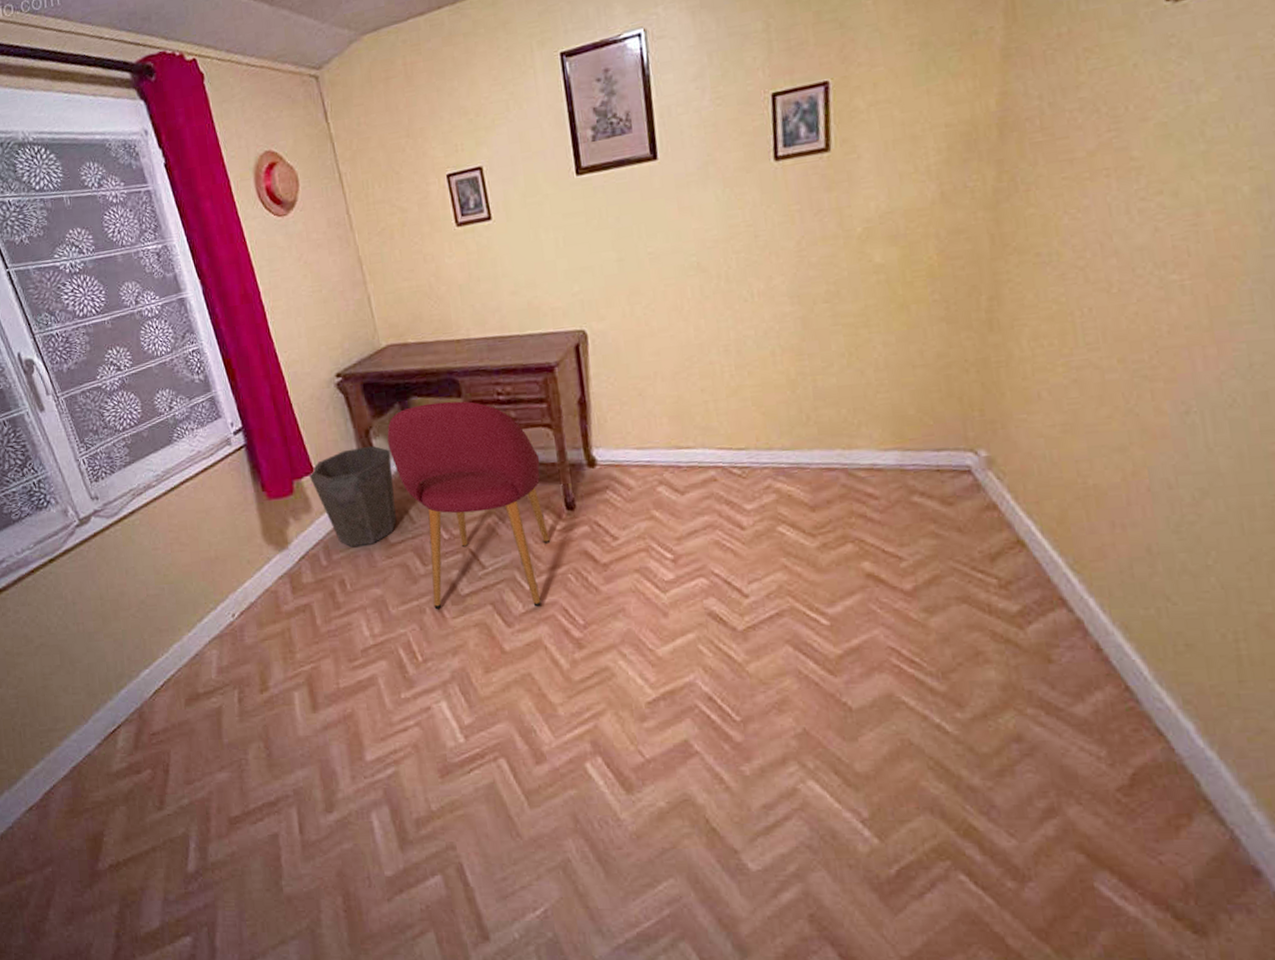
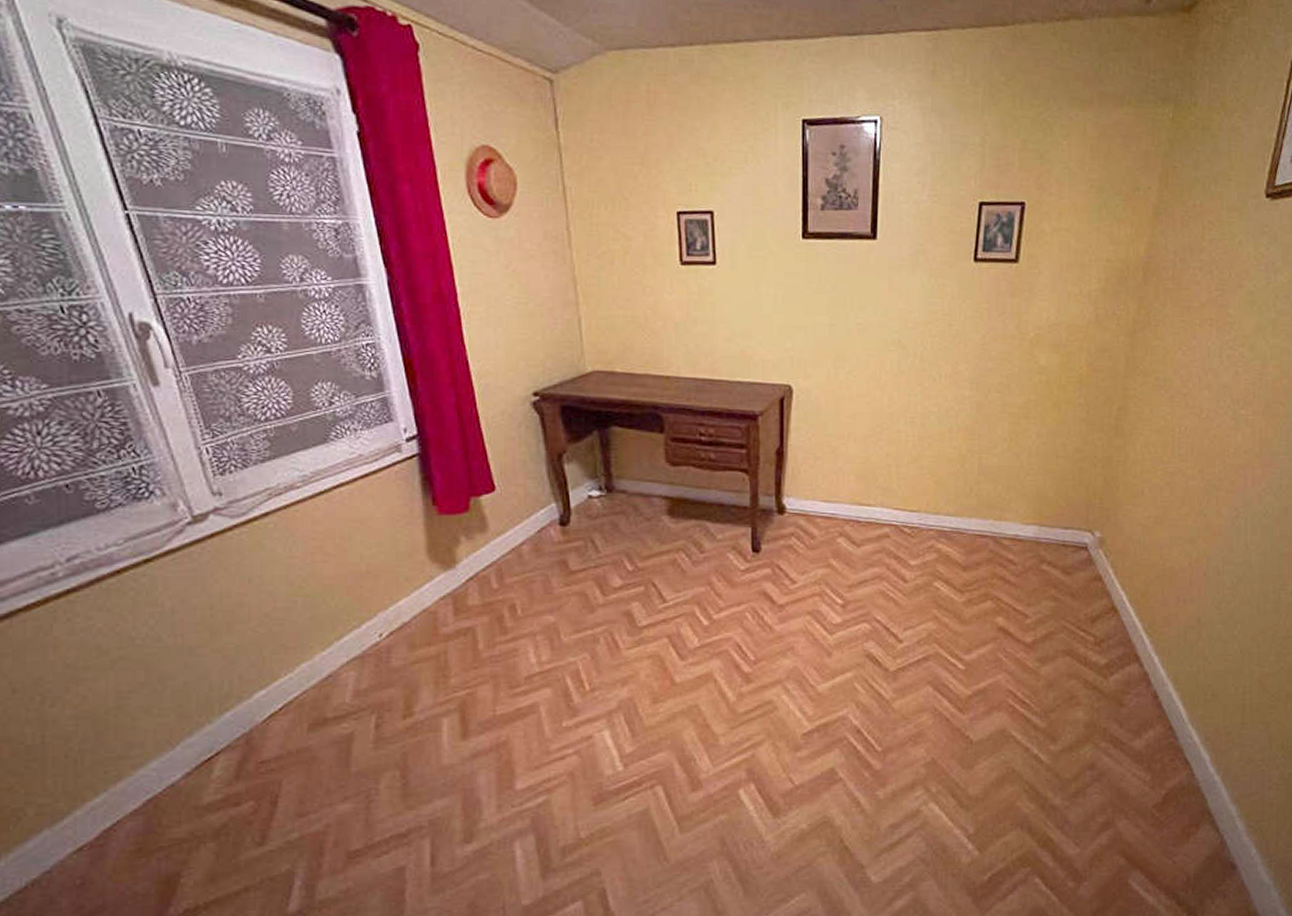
waste bin: present [308,445,397,548] -> none [489,470,583,572]
dining chair: present [387,401,550,610] -> none [581,435,733,642]

